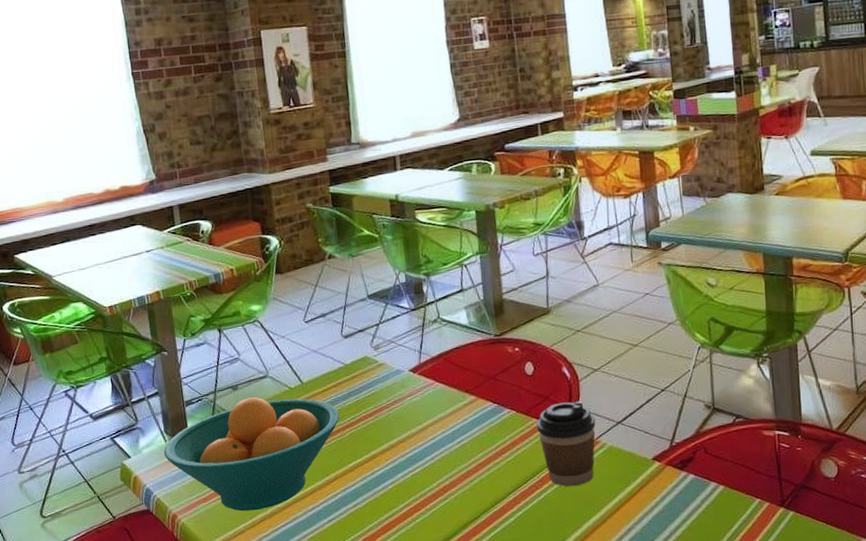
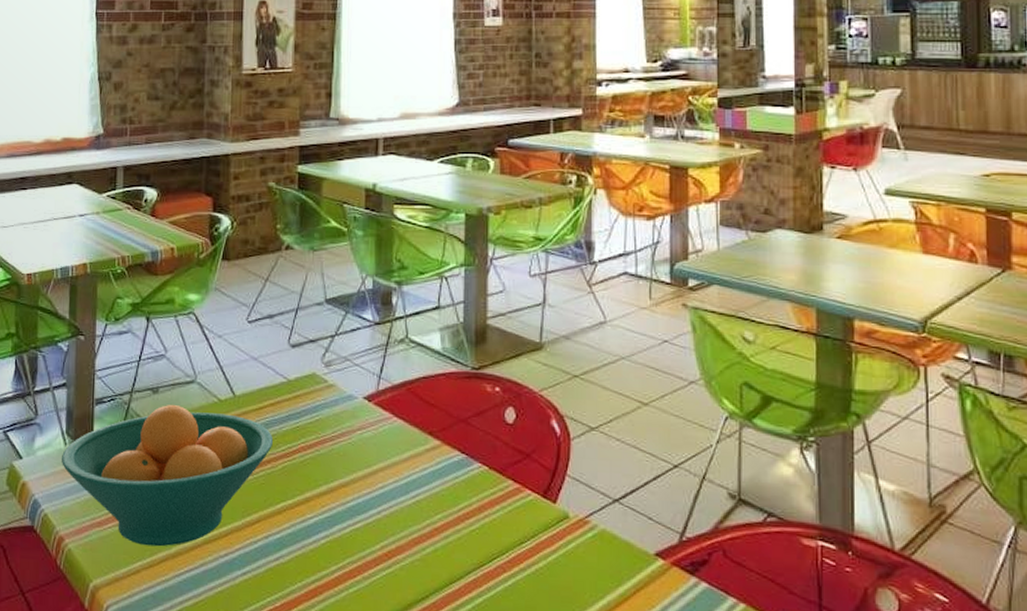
coffee cup: present [537,400,596,487] -> none [512,464,587,576]

